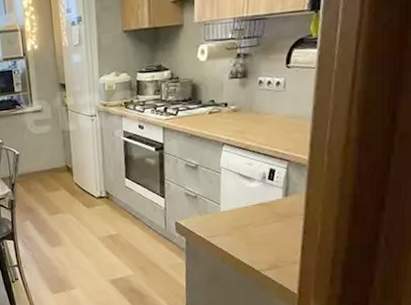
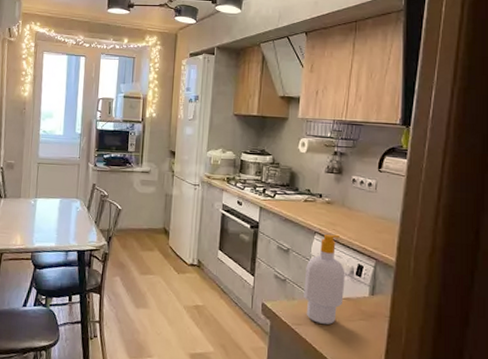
soap bottle: none [216,142,258,232] -> present [304,233,345,324]

